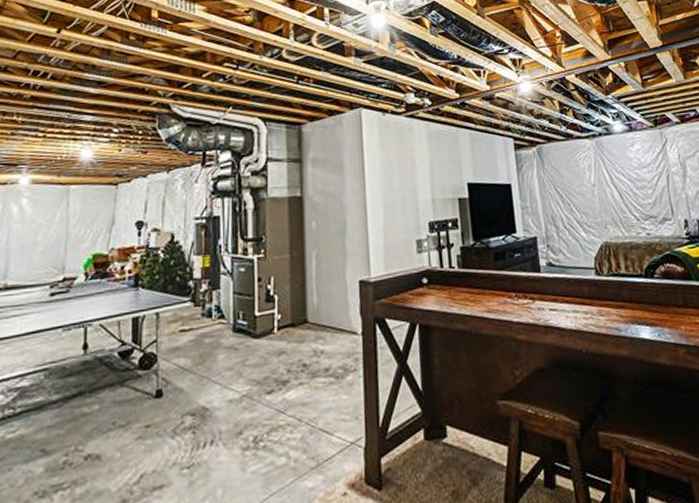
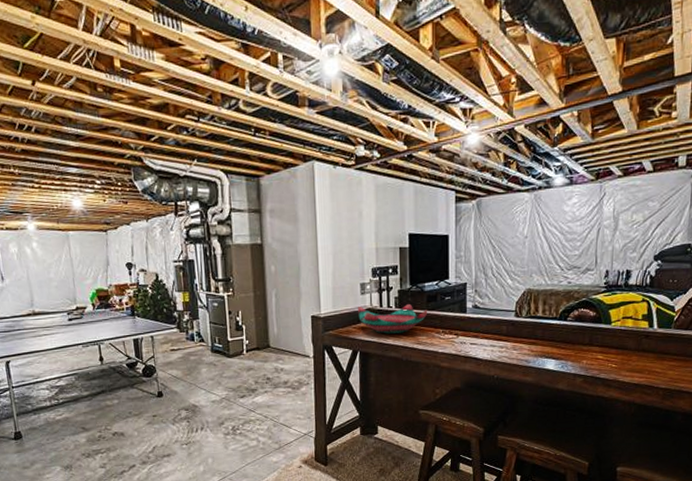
decorative bowl: none [413,263,497,301] -> present [357,304,428,334]

